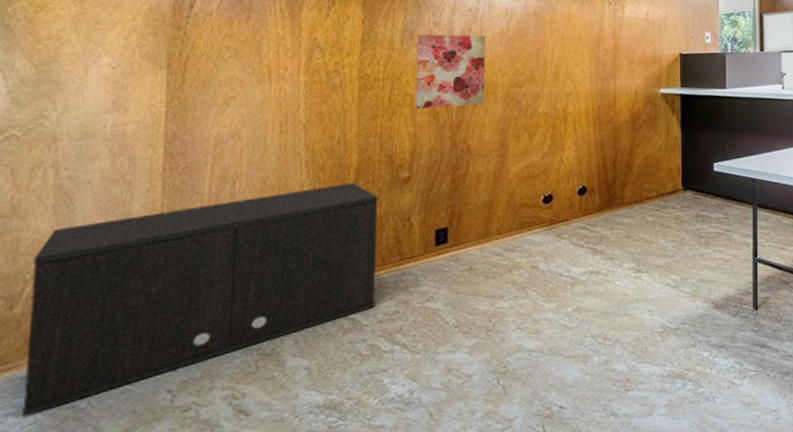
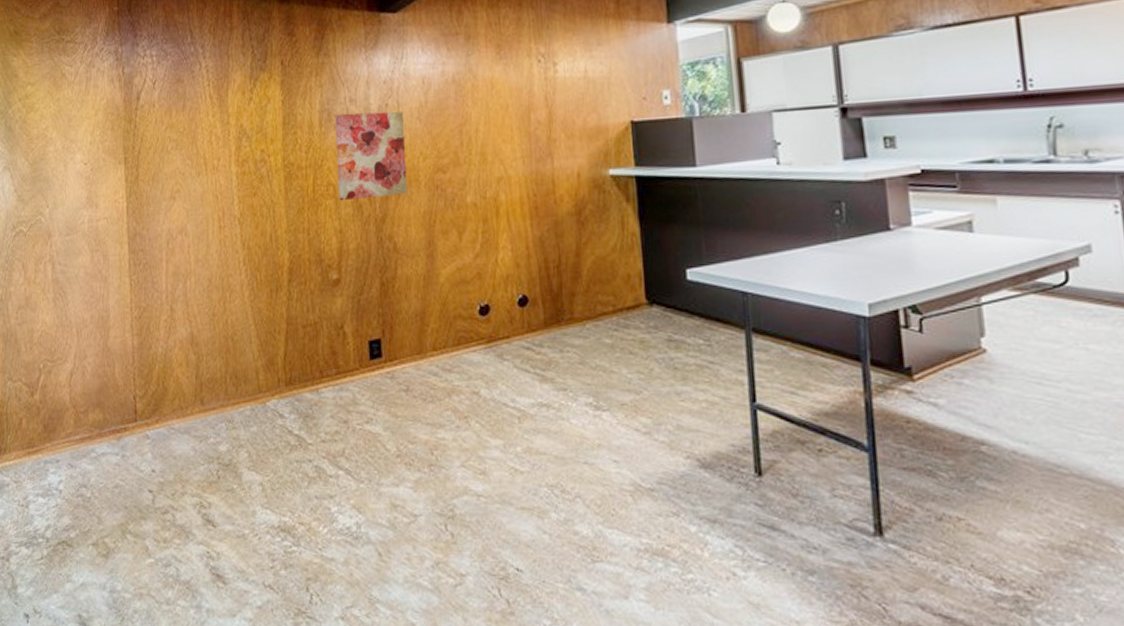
storage cabinet: present [22,182,378,417] -> none [44,283,317,498]

